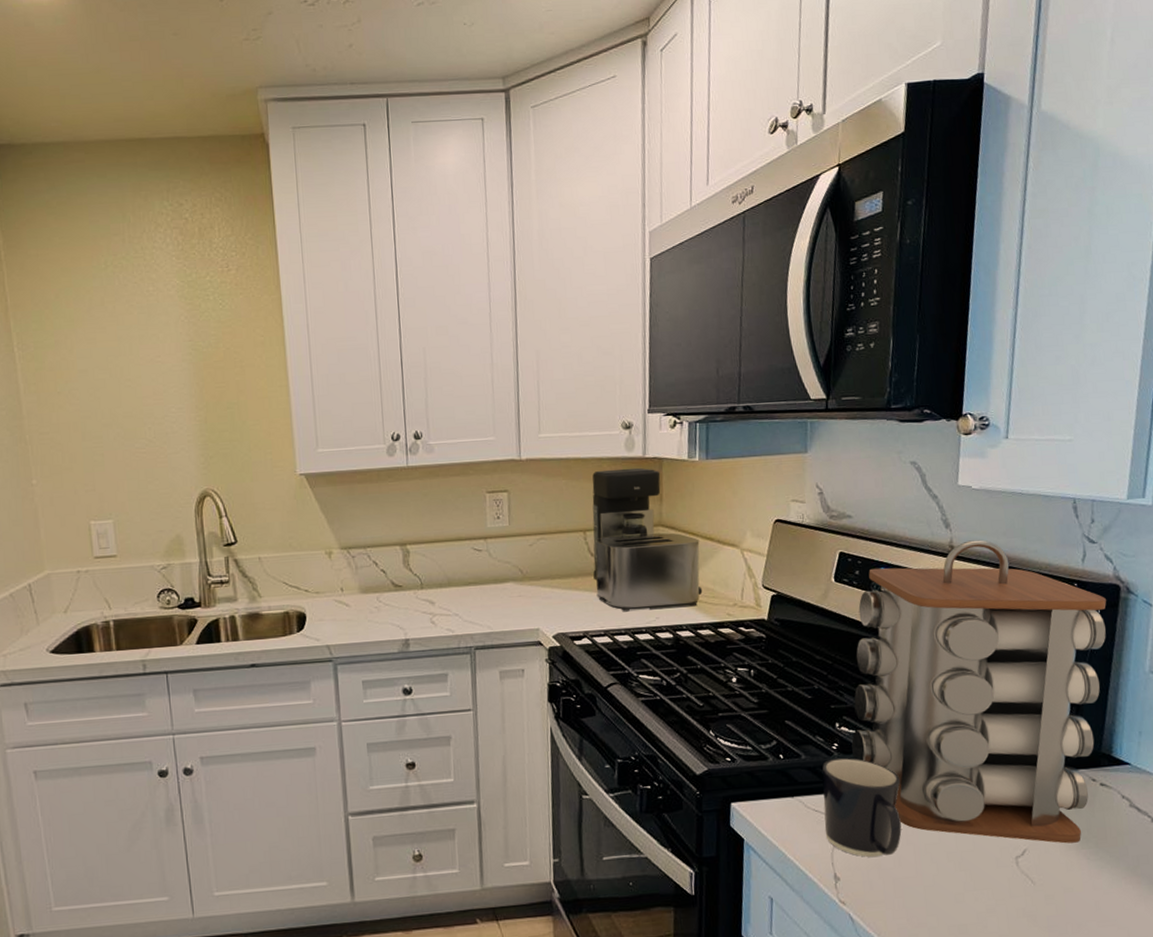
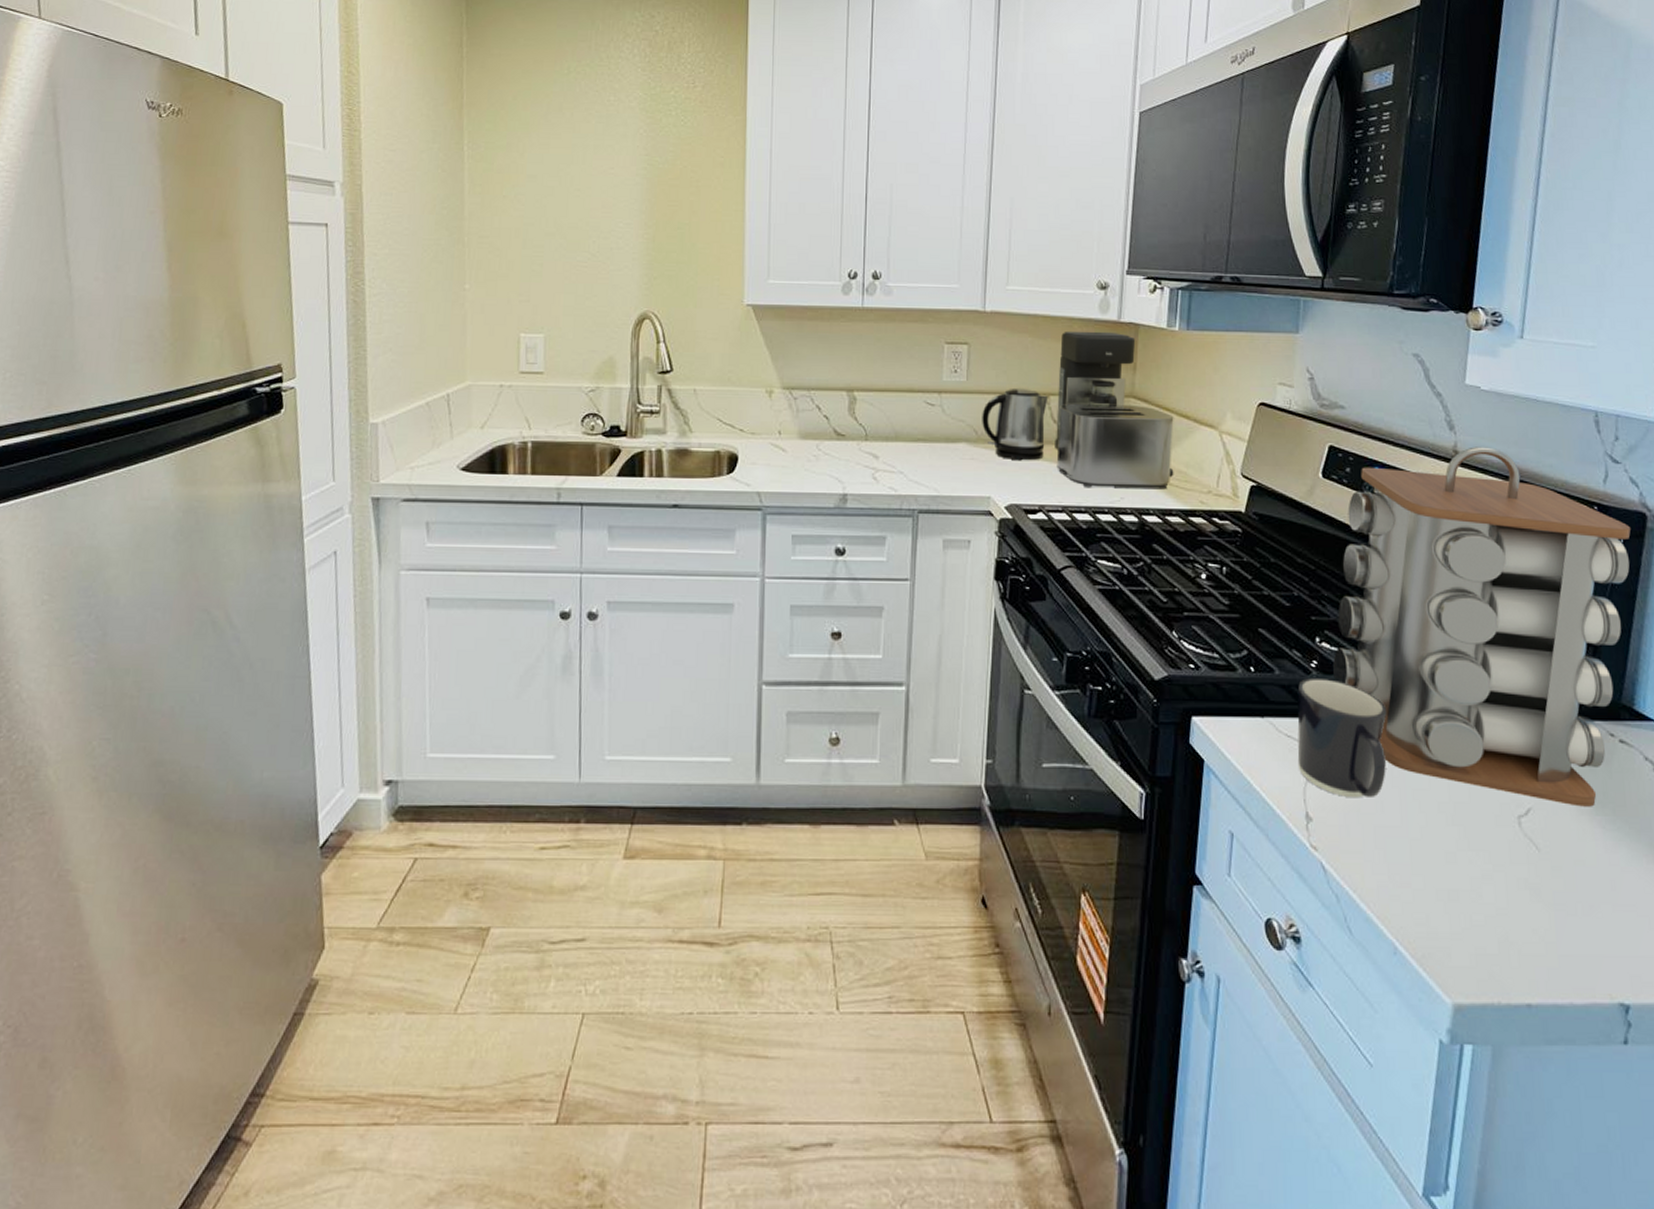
kettle: none [525,526,585,594] -> present [982,387,1049,461]

